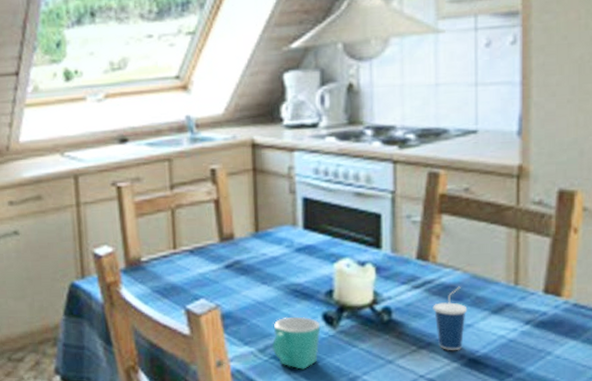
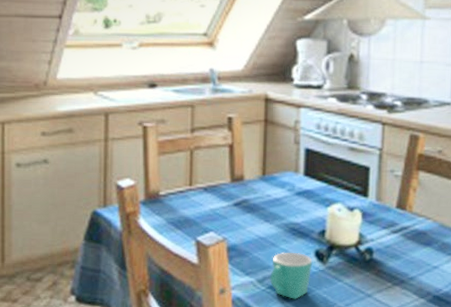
cup: present [433,286,468,350] -> none [407,233,435,288]

